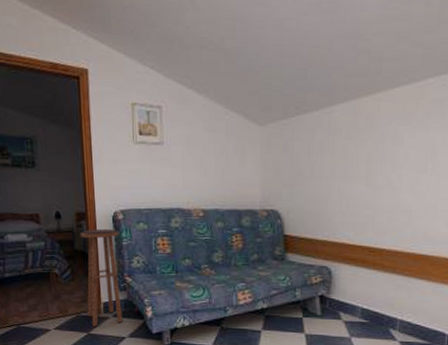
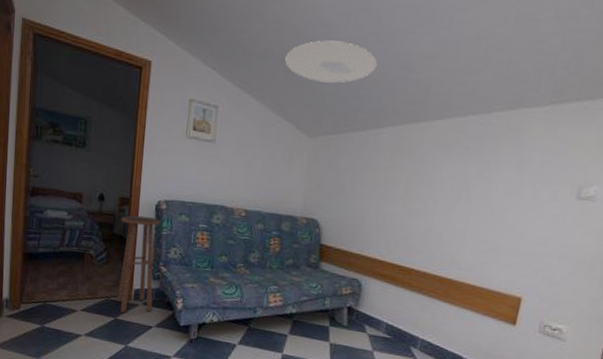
ceiling light: none [225,18,322,66] -> present [285,40,377,83]

